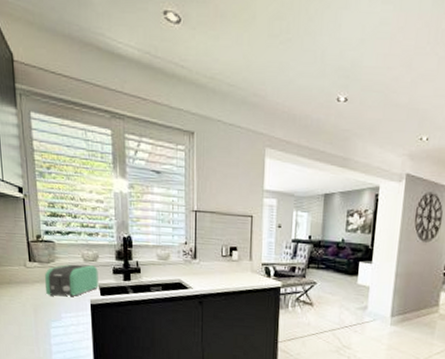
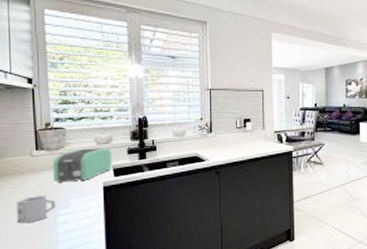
cup: none [14,306,49,332] -> present [16,194,56,224]

